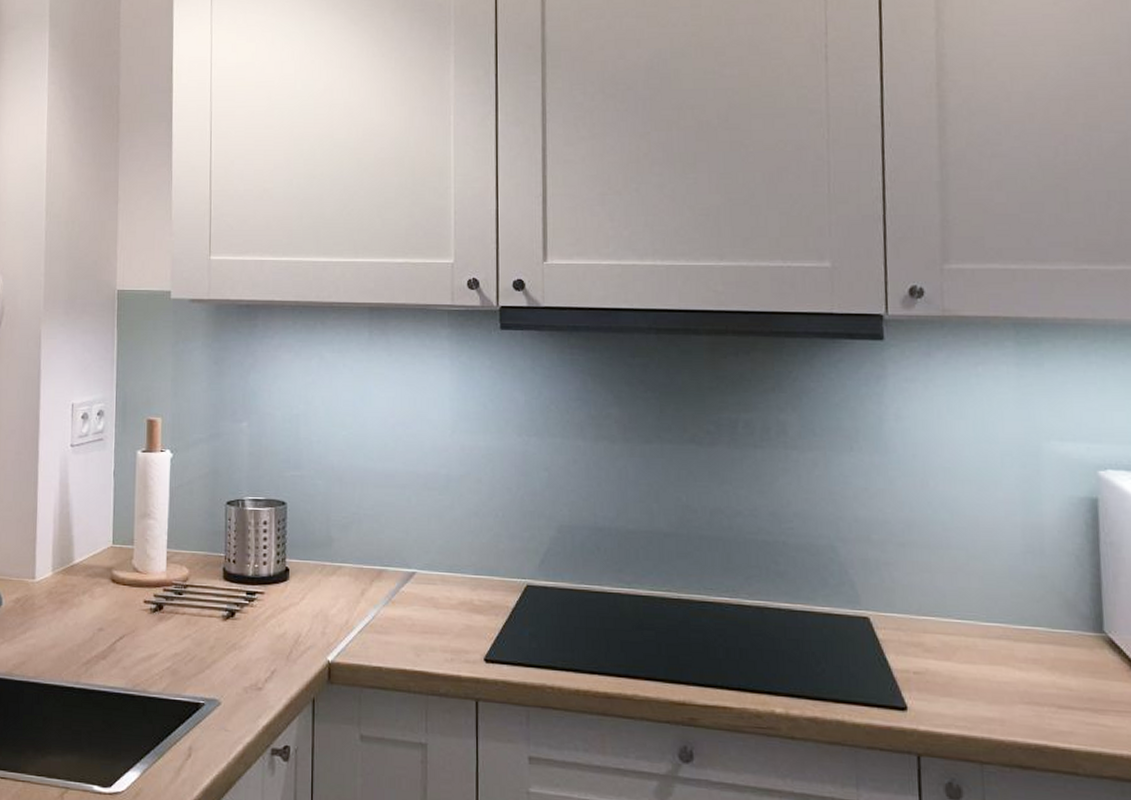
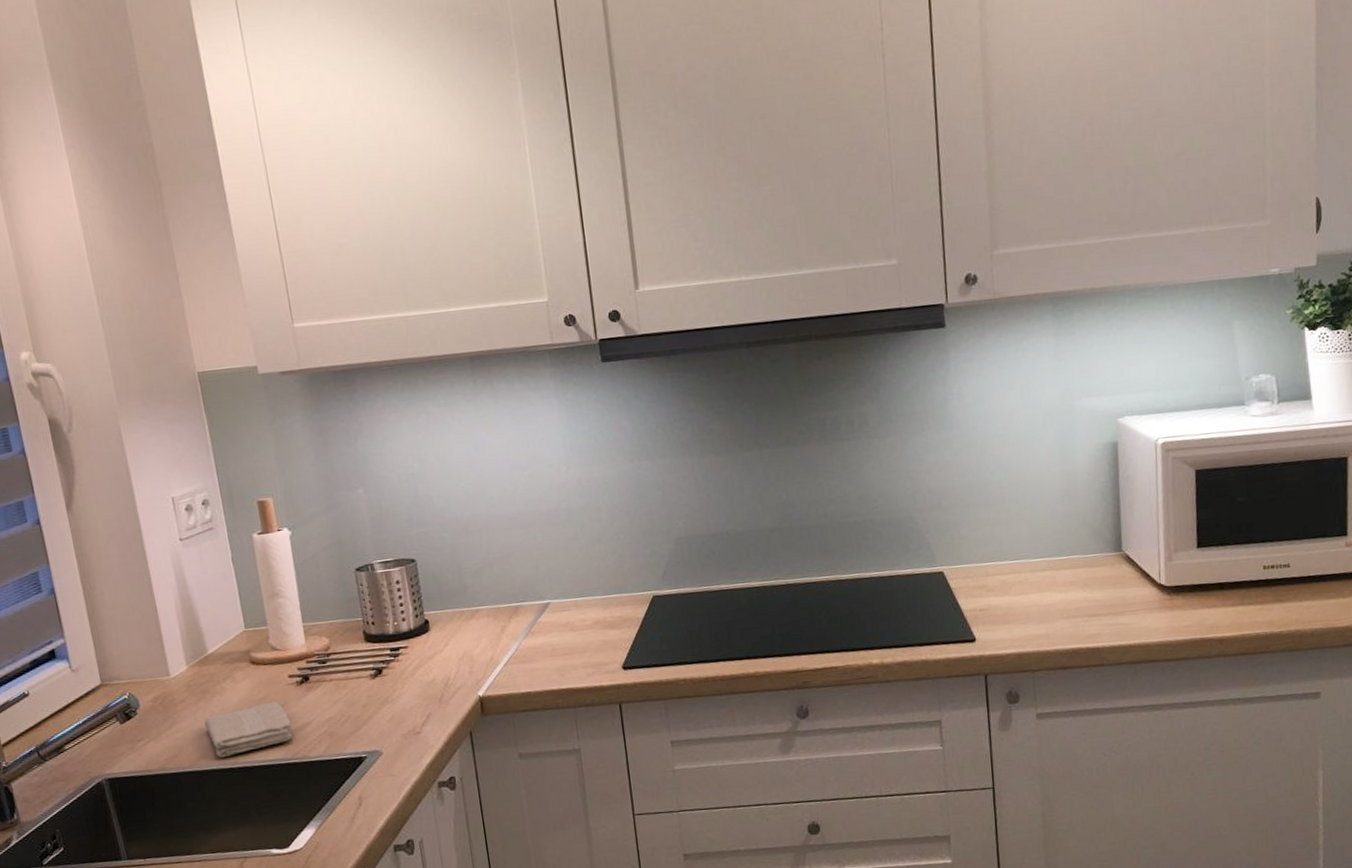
washcloth: none [57,624,138,674] -> present [204,701,293,758]

